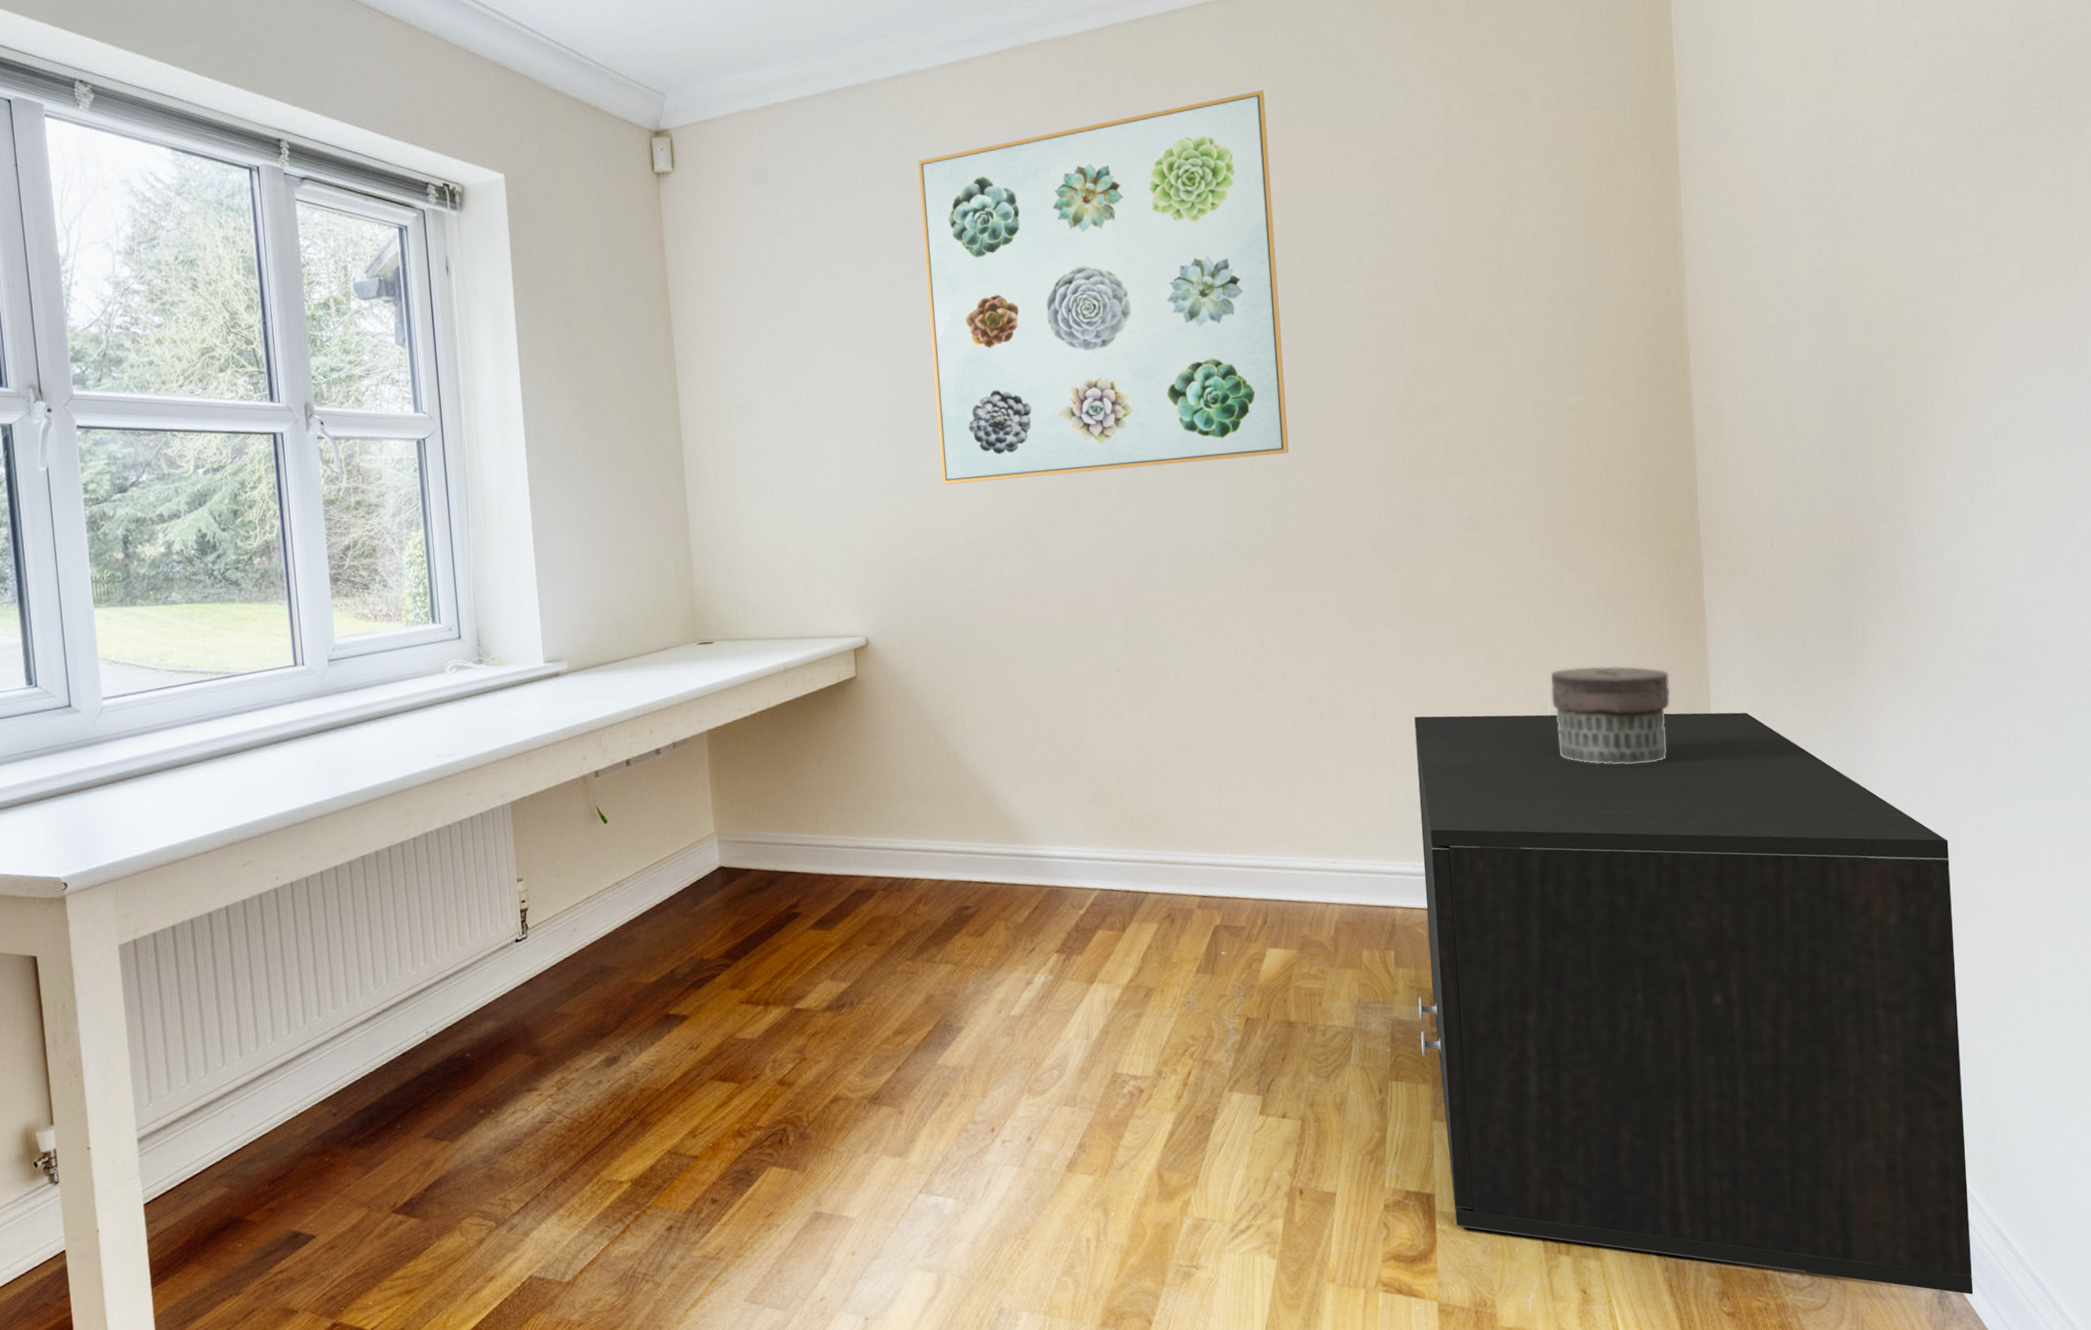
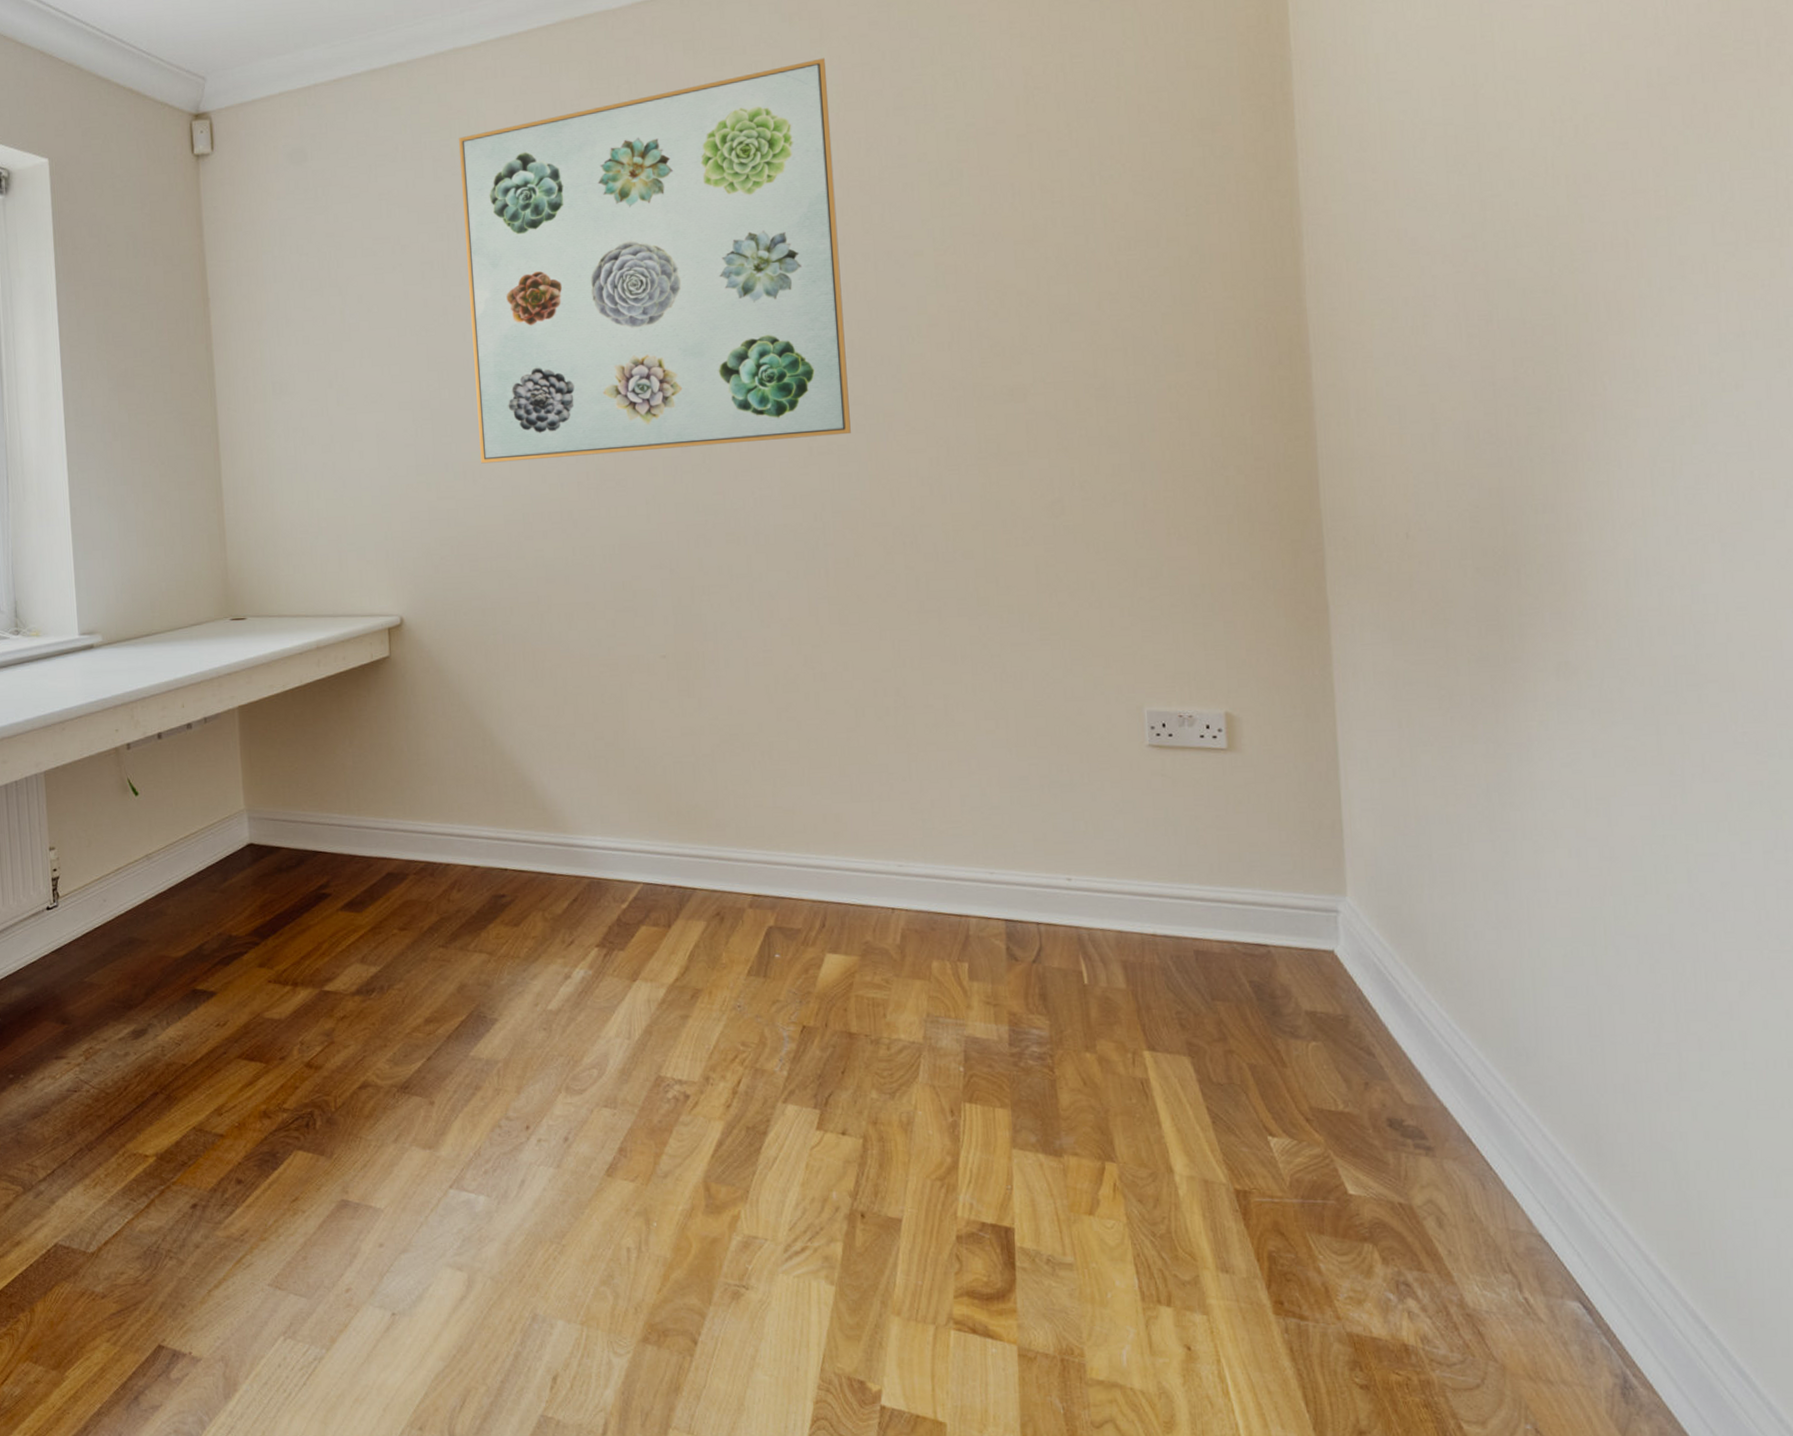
storage cabinet: present [1414,712,1974,1295] -> none [991,713,1666,1388]
decorative box: present [1551,666,1671,765] -> none [1147,665,1288,773]

